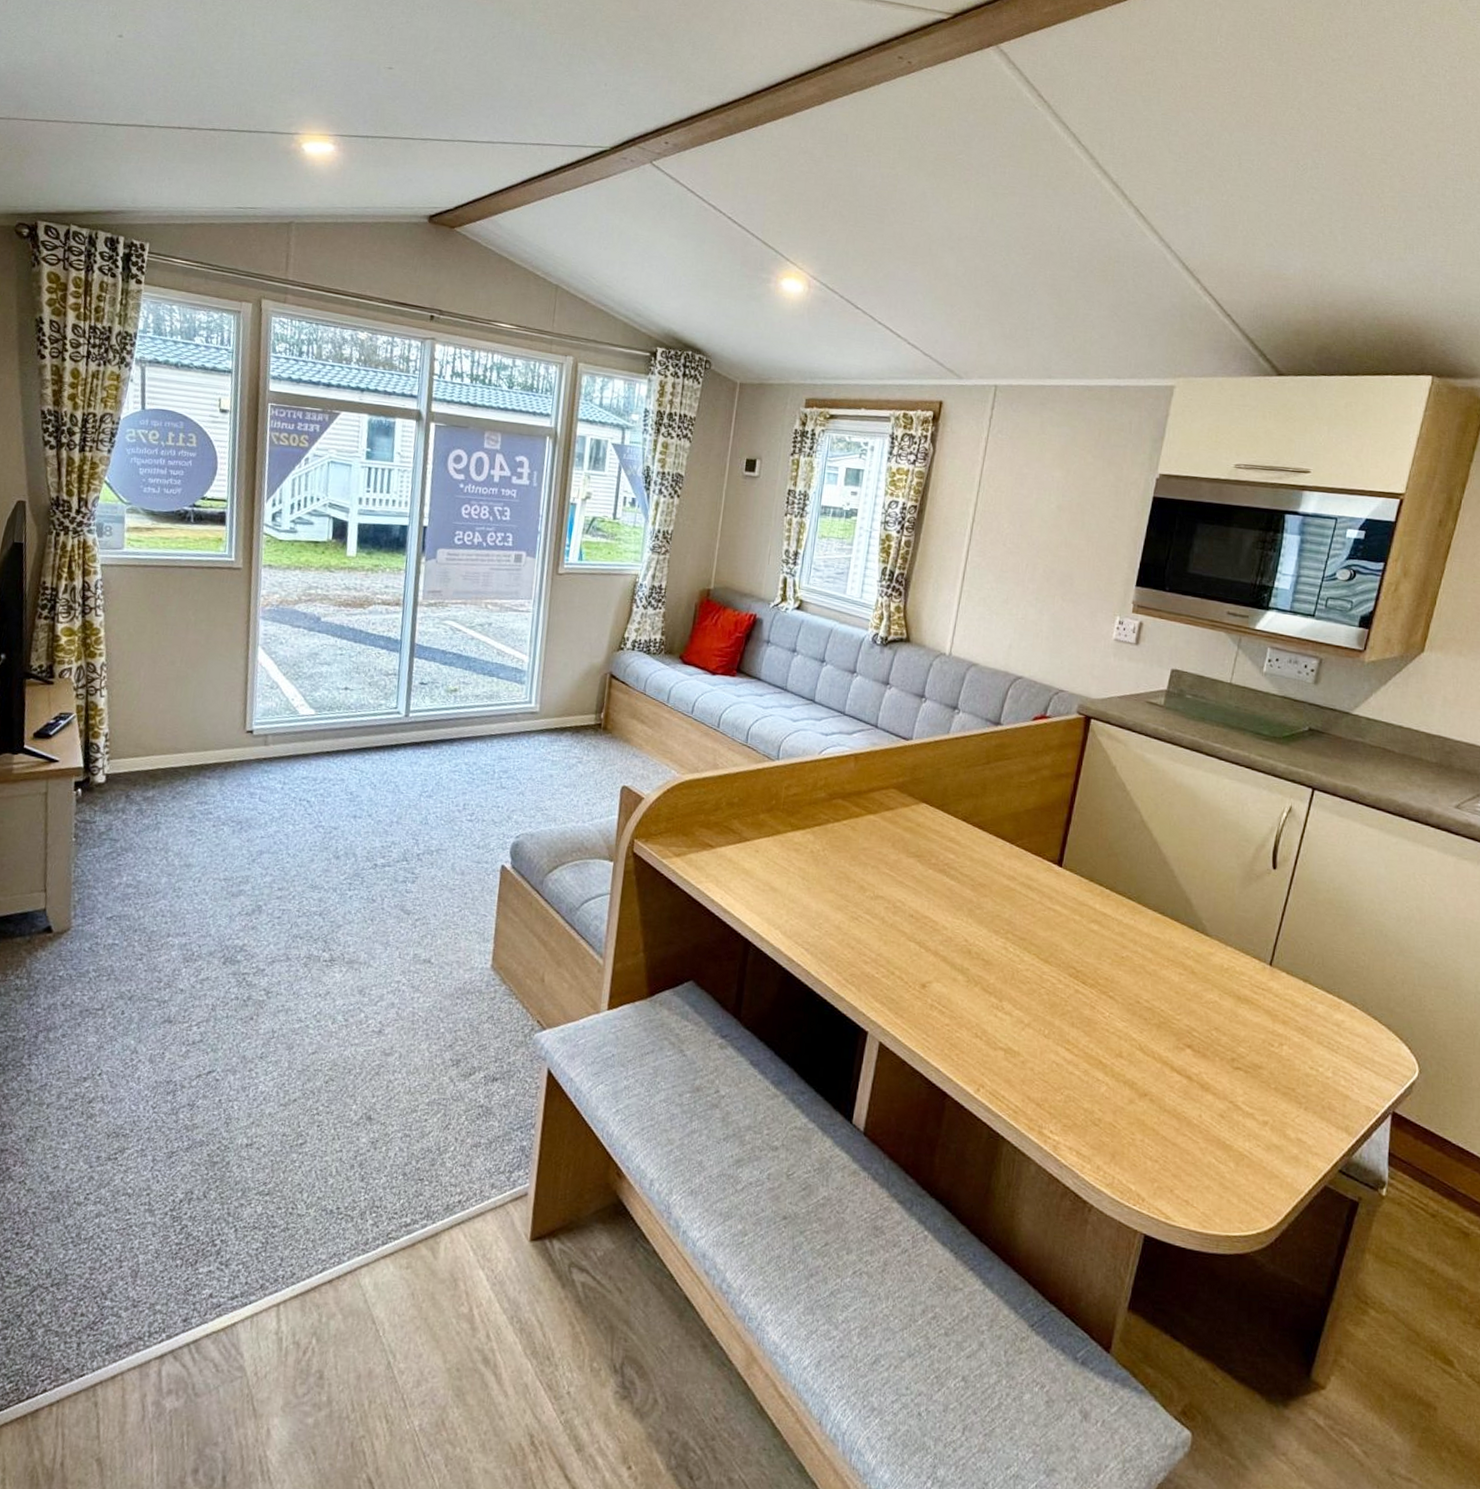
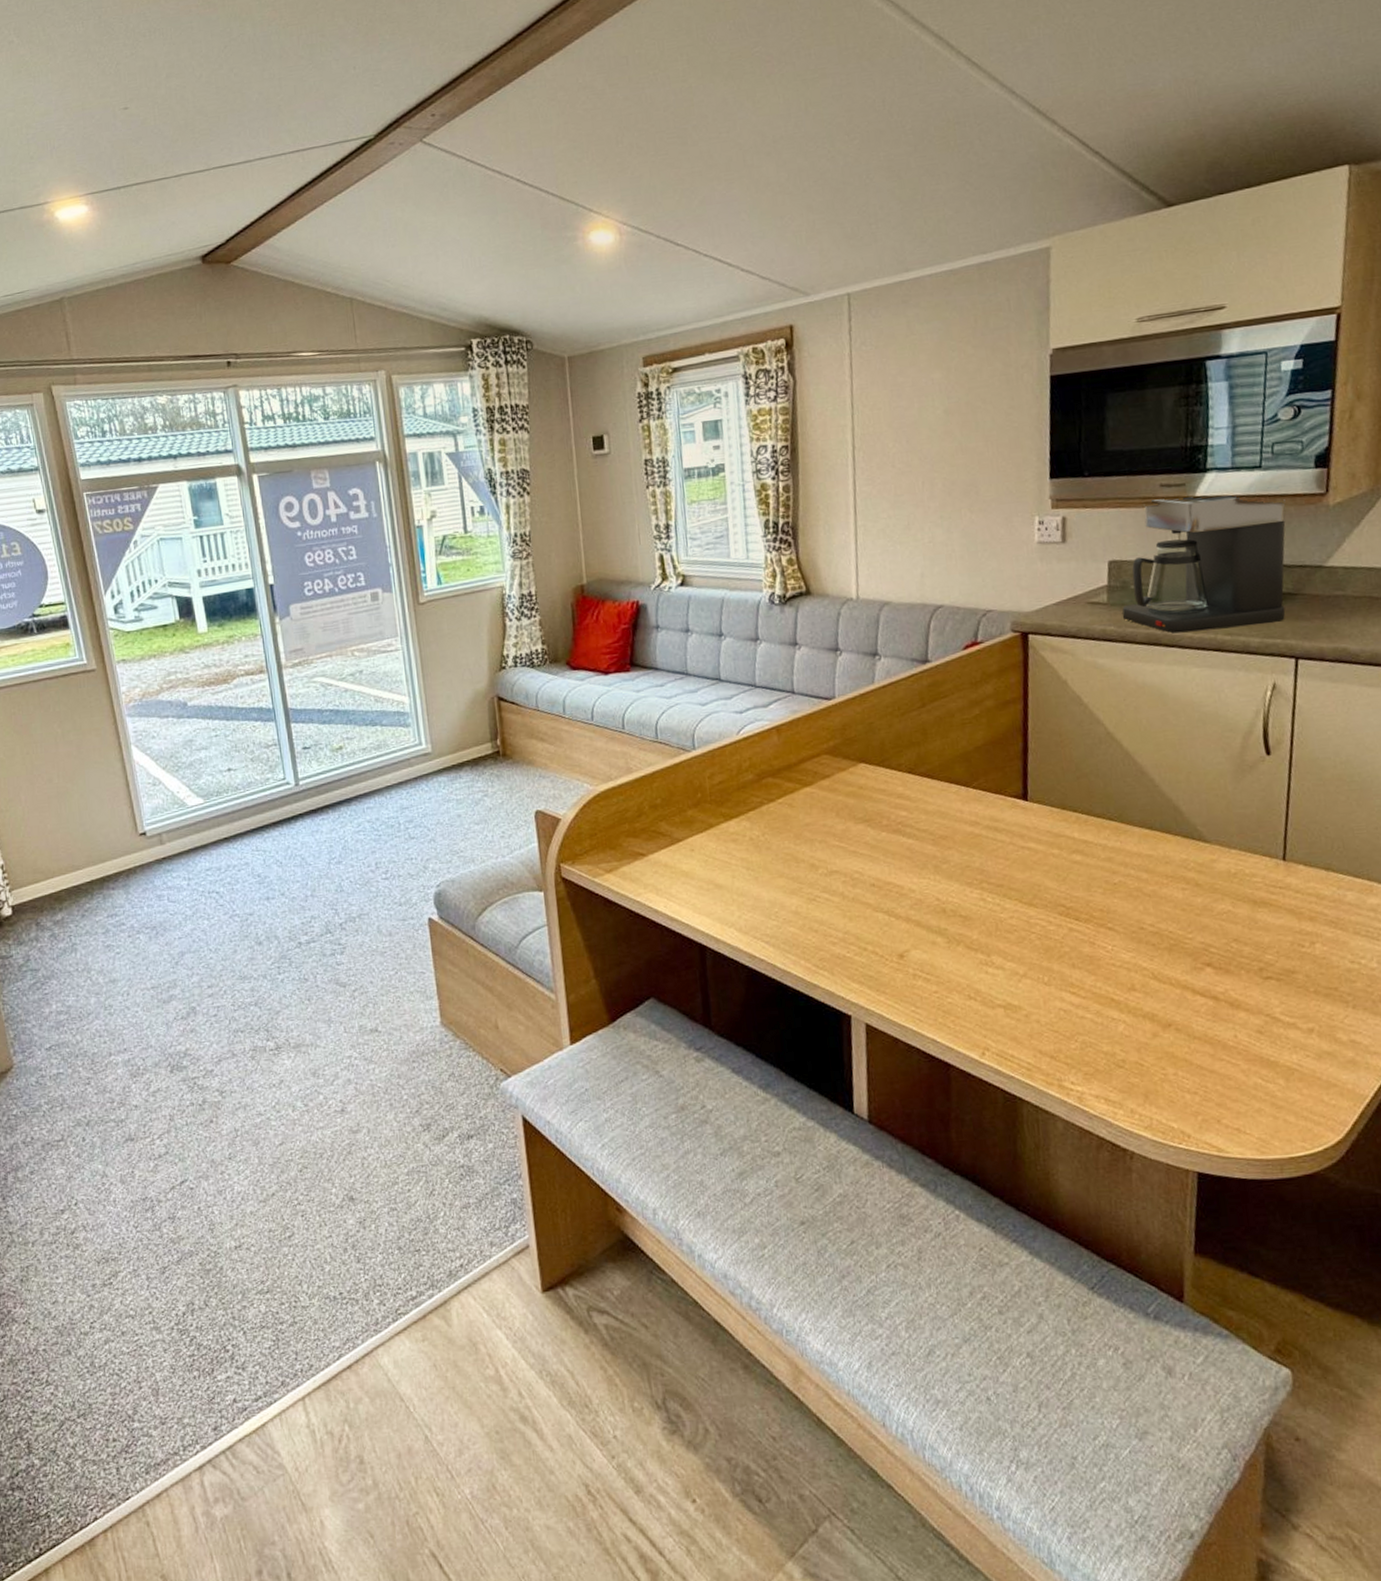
coffee maker: none [1174,624,1329,754] -> present [1122,495,1286,633]

